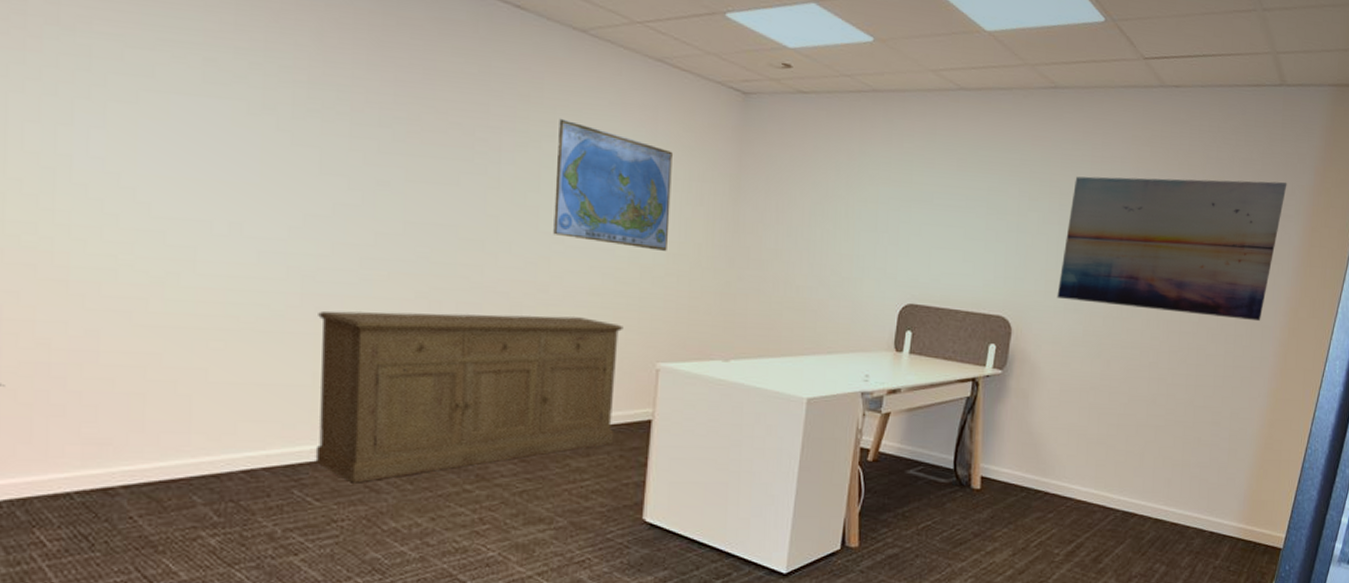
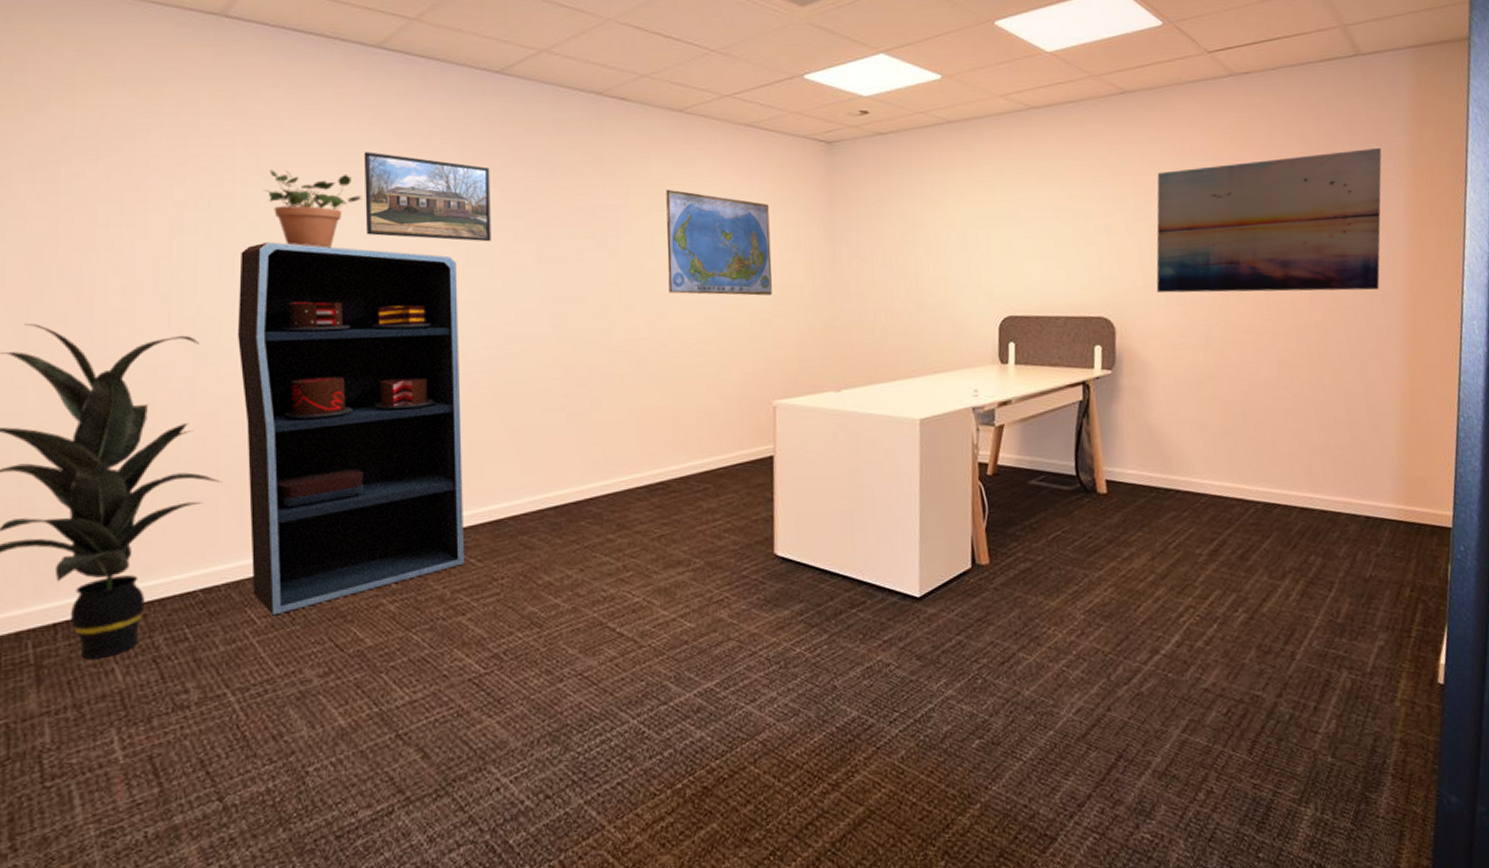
bookshelf: none [28,110,308,540] -> present [238,241,464,616]
potted plant: none [63,23,192,130] -> present [263,170,362,248]
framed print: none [195,20,353,150] -> present [363,152,491,242]
sideboard: present [315,310,623,483] -> none [472,365,740,542]

